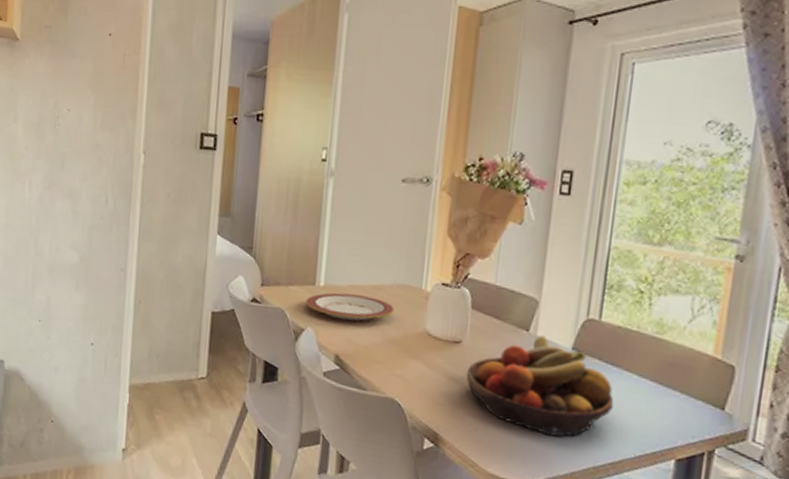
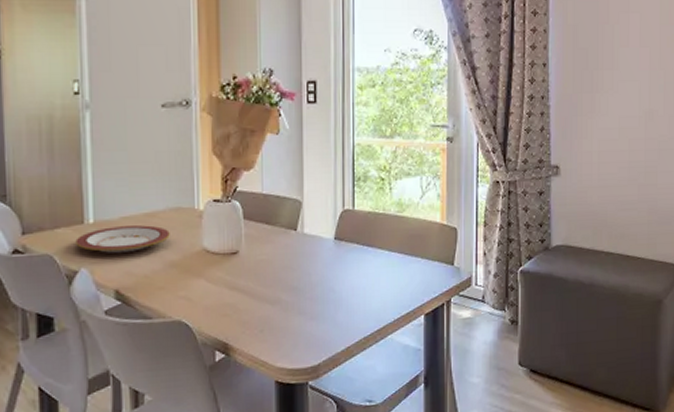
fruit bowl: present [466,335,614,438] -> none [246,231,373,320]

